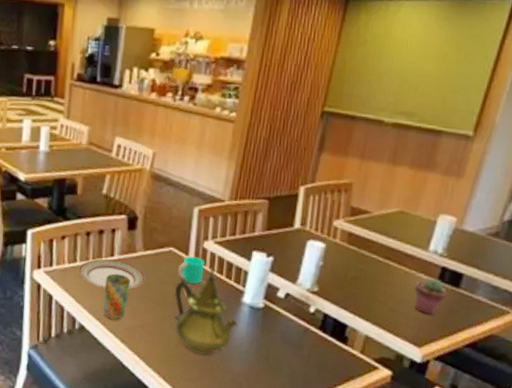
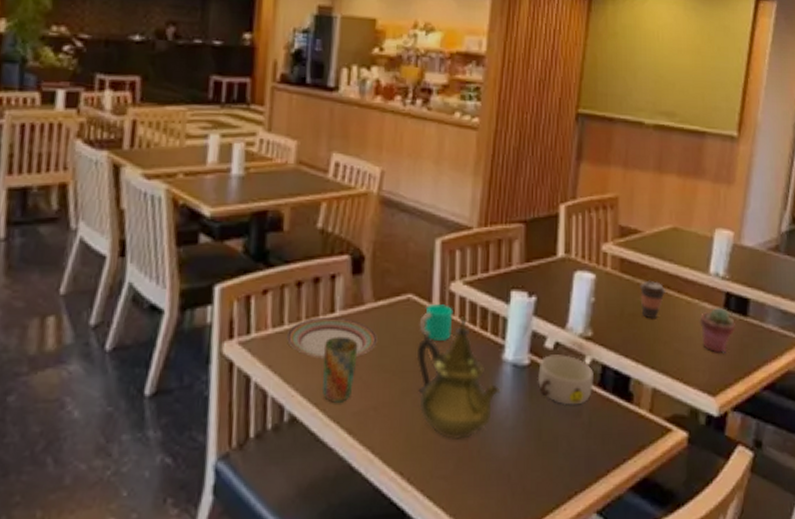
bowl: none [269,302,316,341] -> present [538,355,594,405]
coffee cup: none [363,252,387,283] -> present [640,280,666,319]

